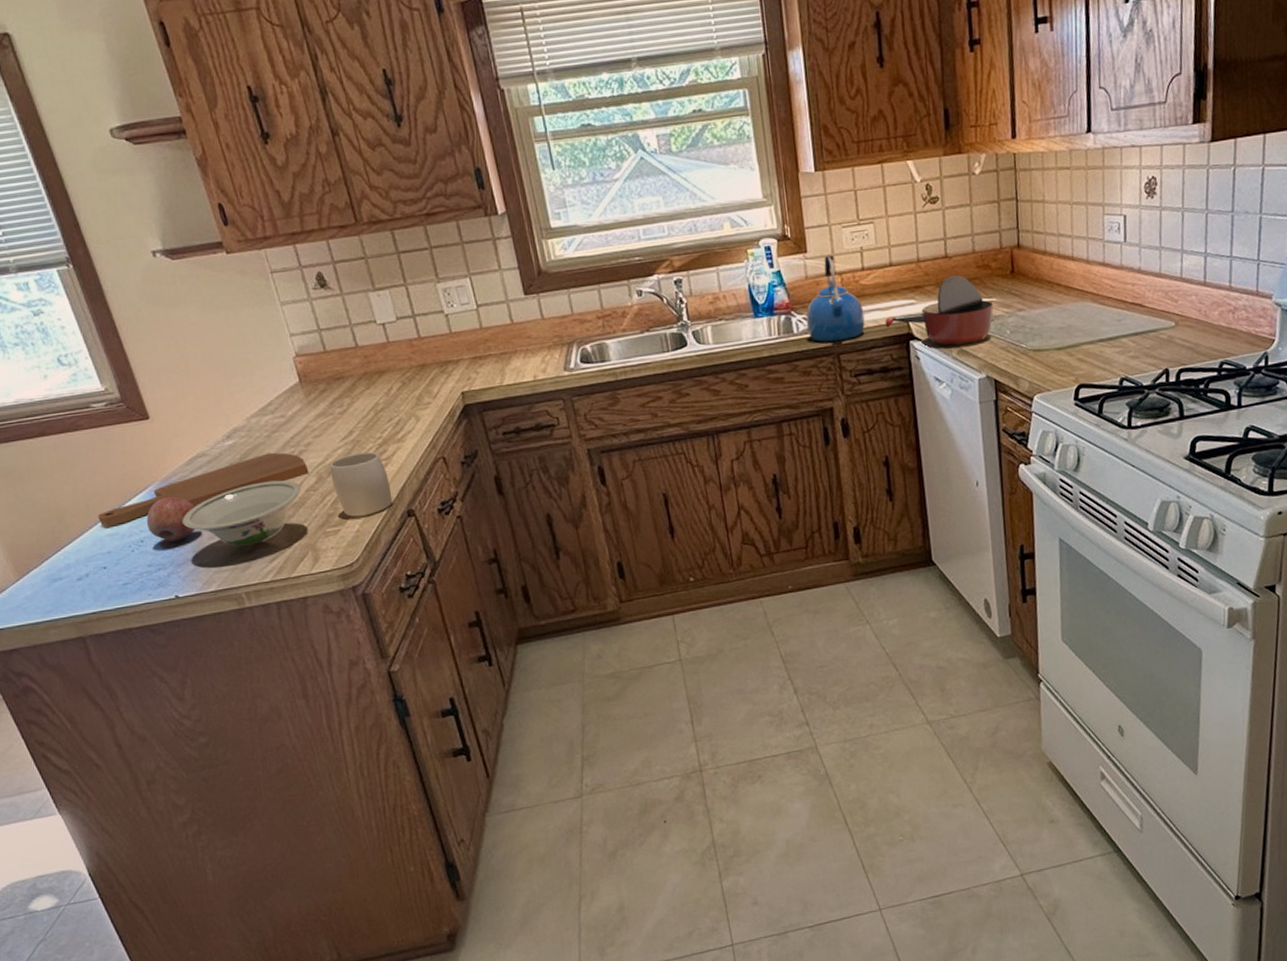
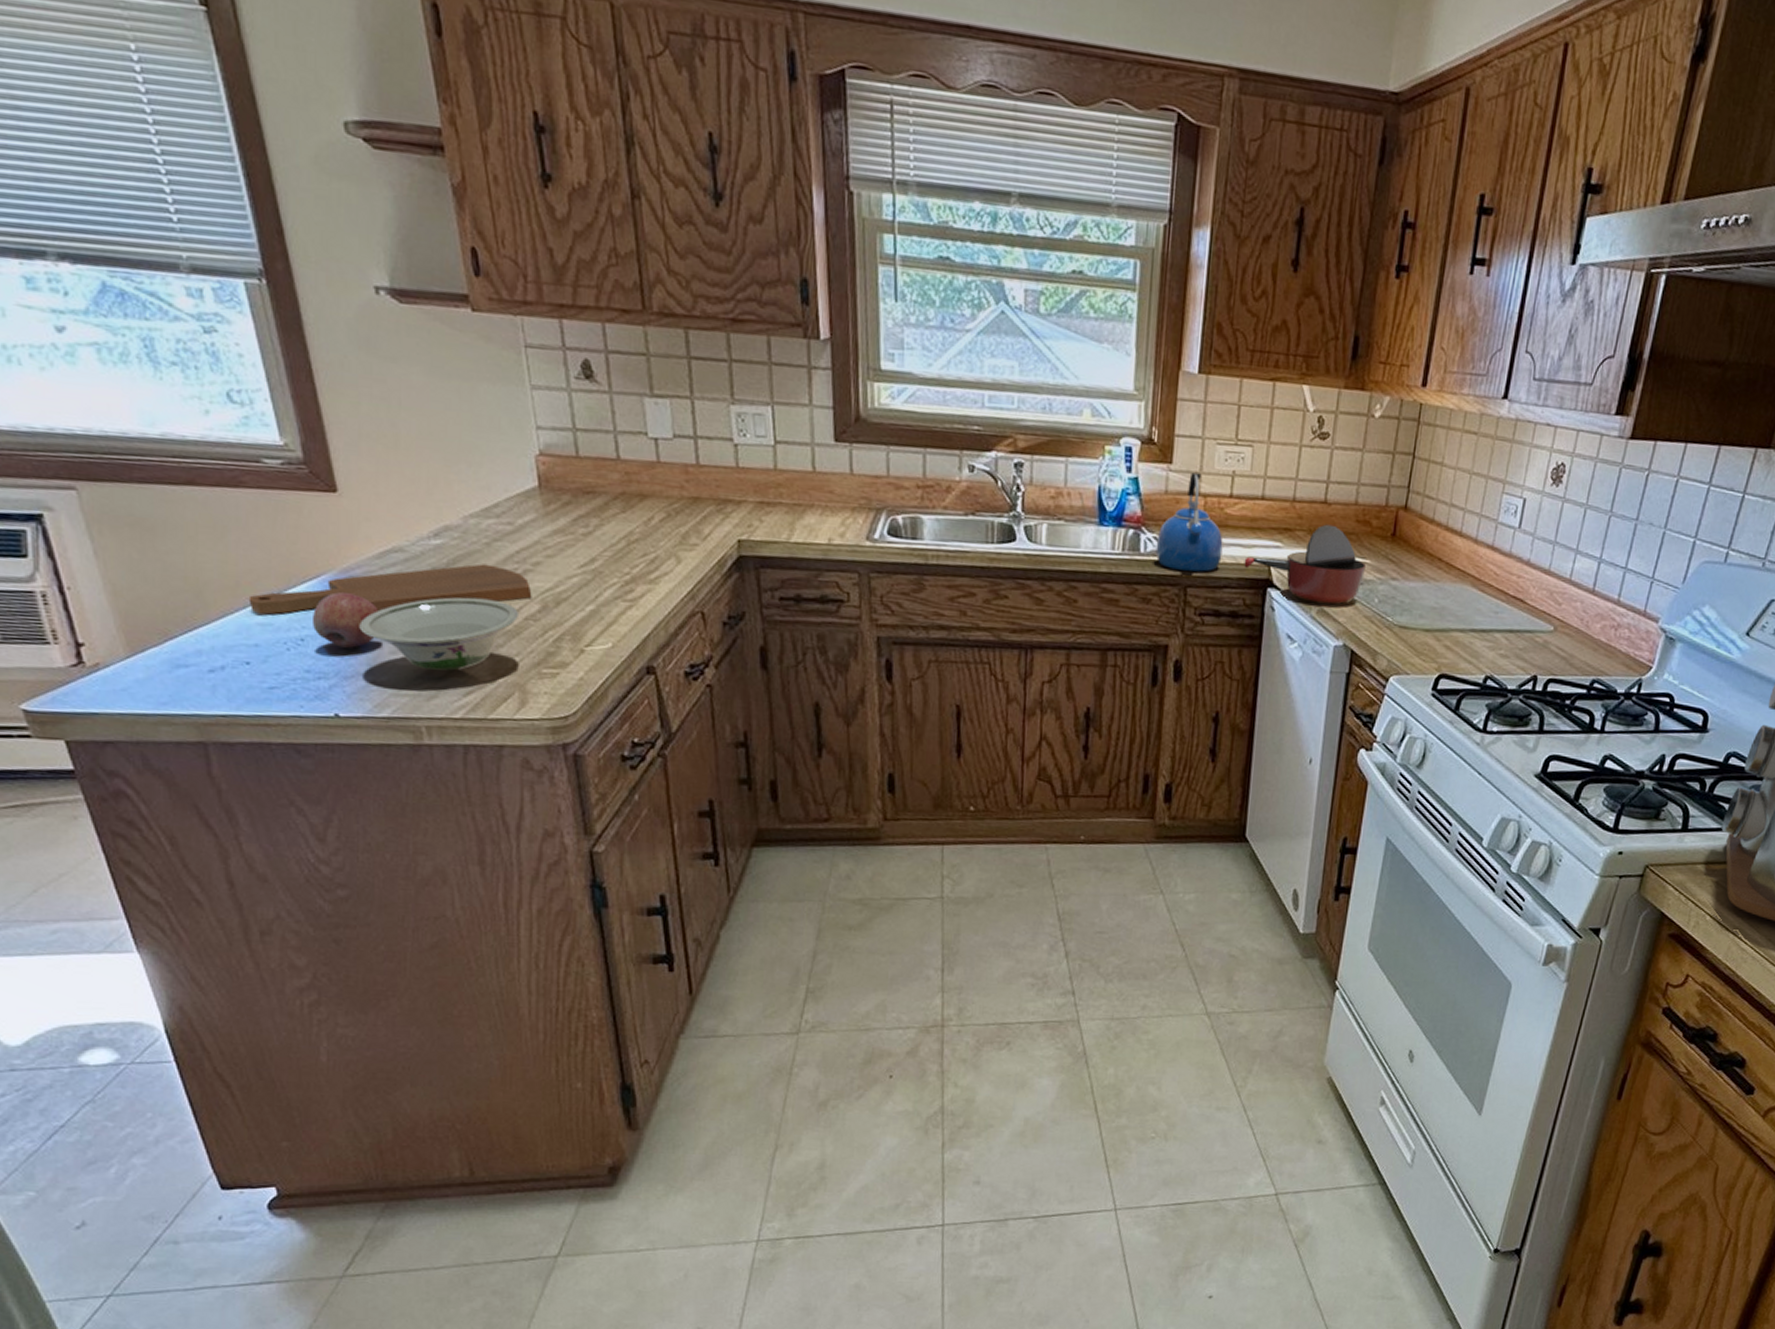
mug: present [330,452,393,517] -> none [559,586,631,663]

